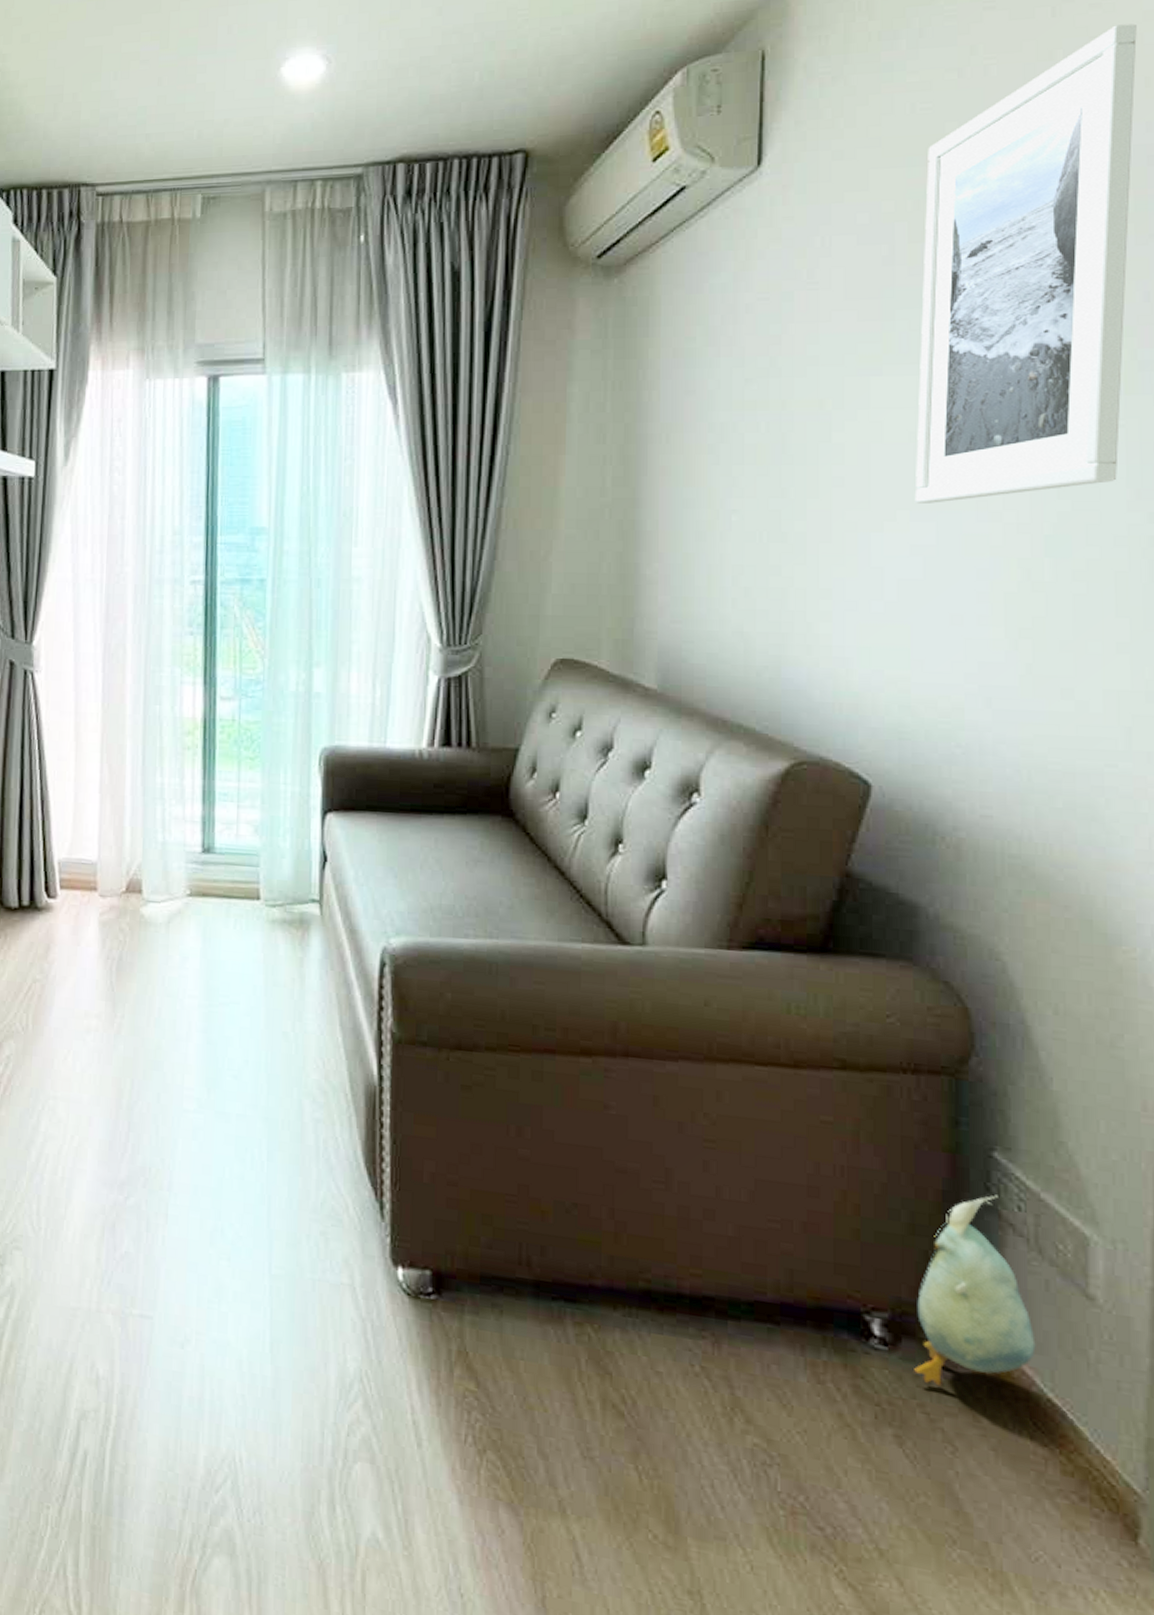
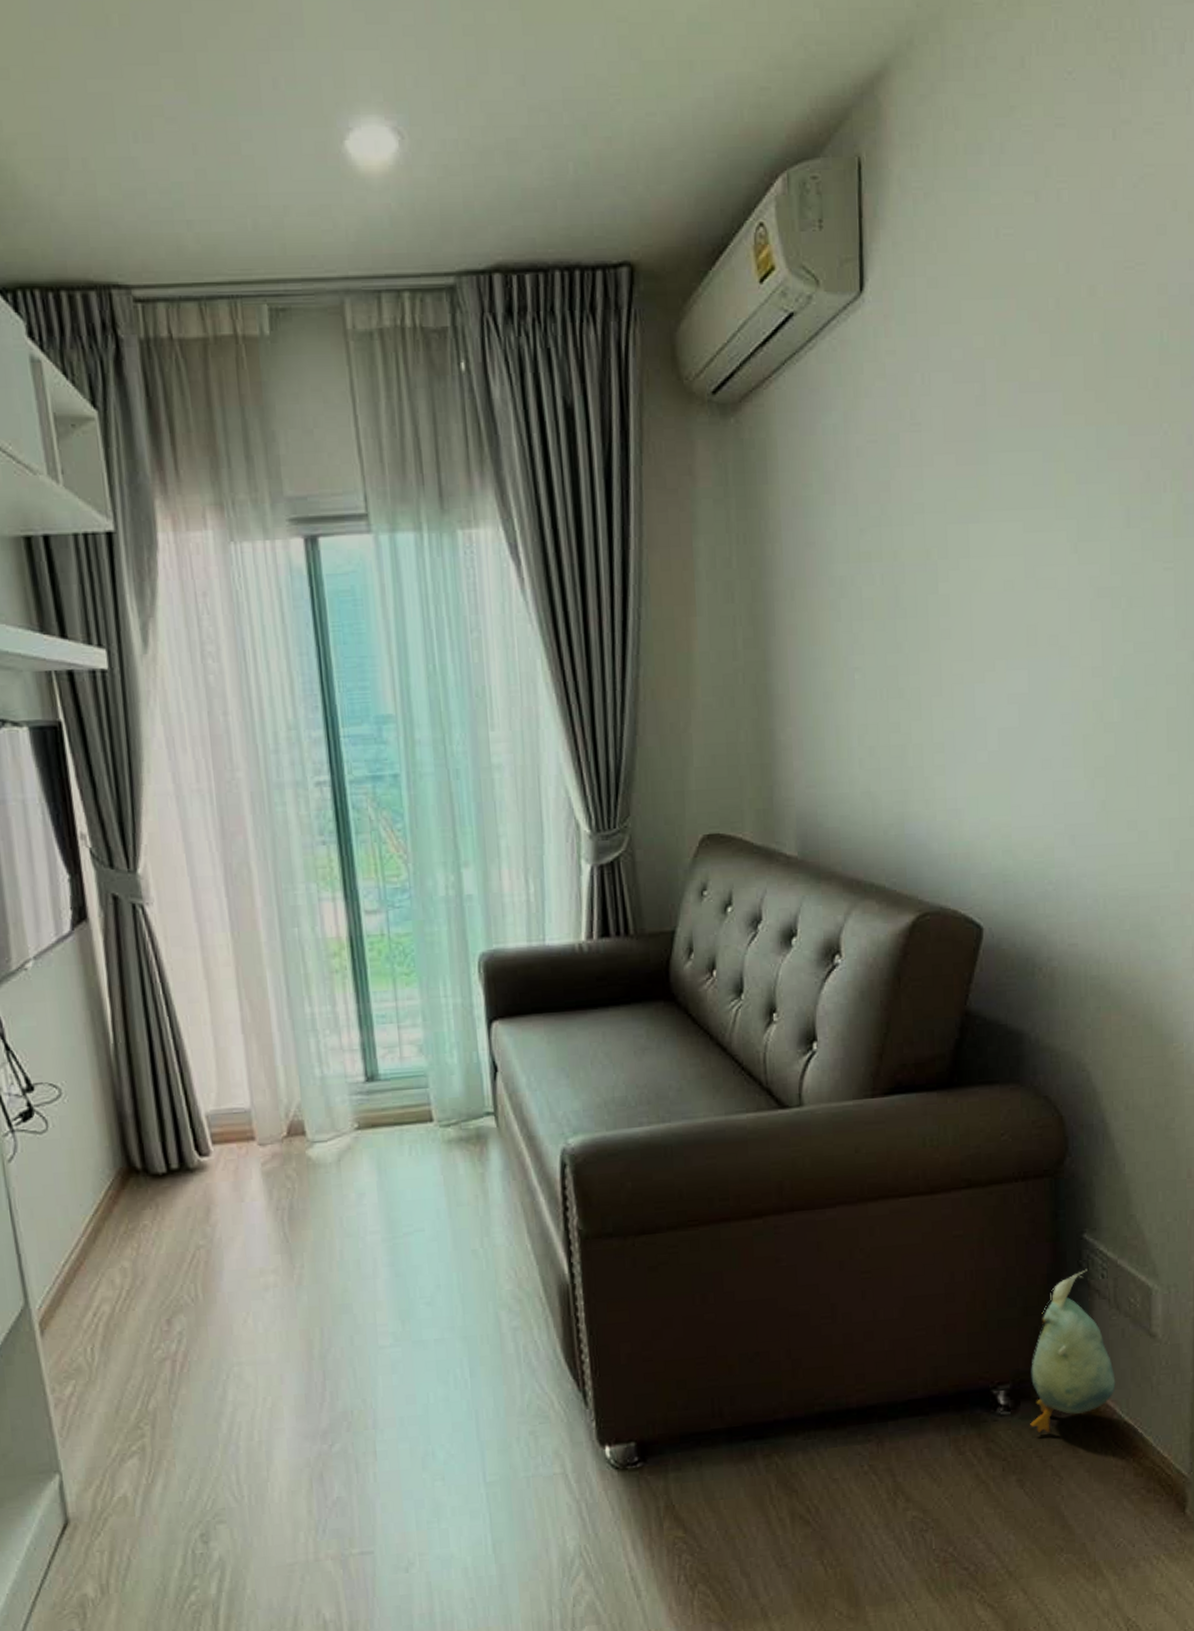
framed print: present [914,23,1137,503] -> none [1009,153,1182,652]

